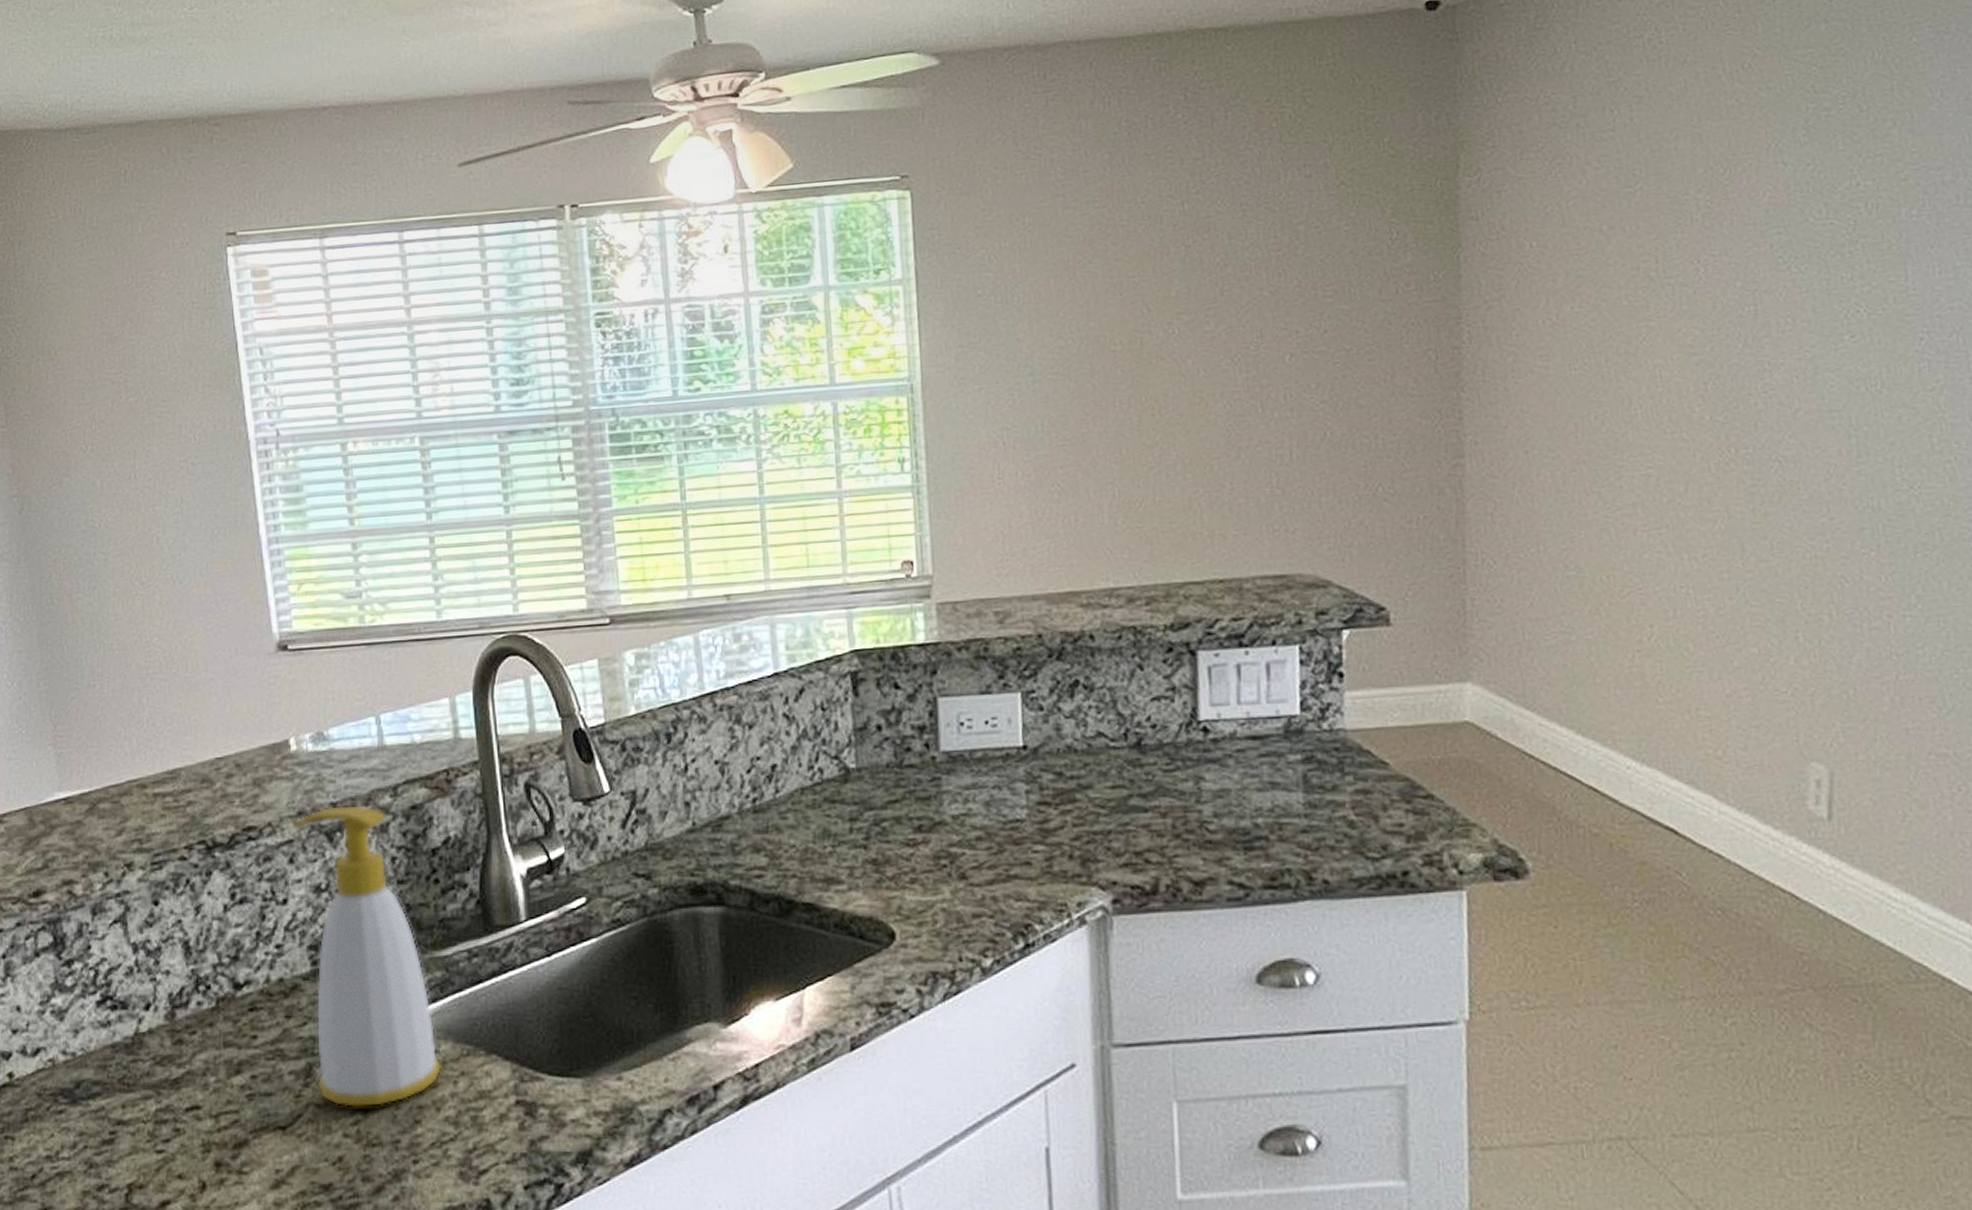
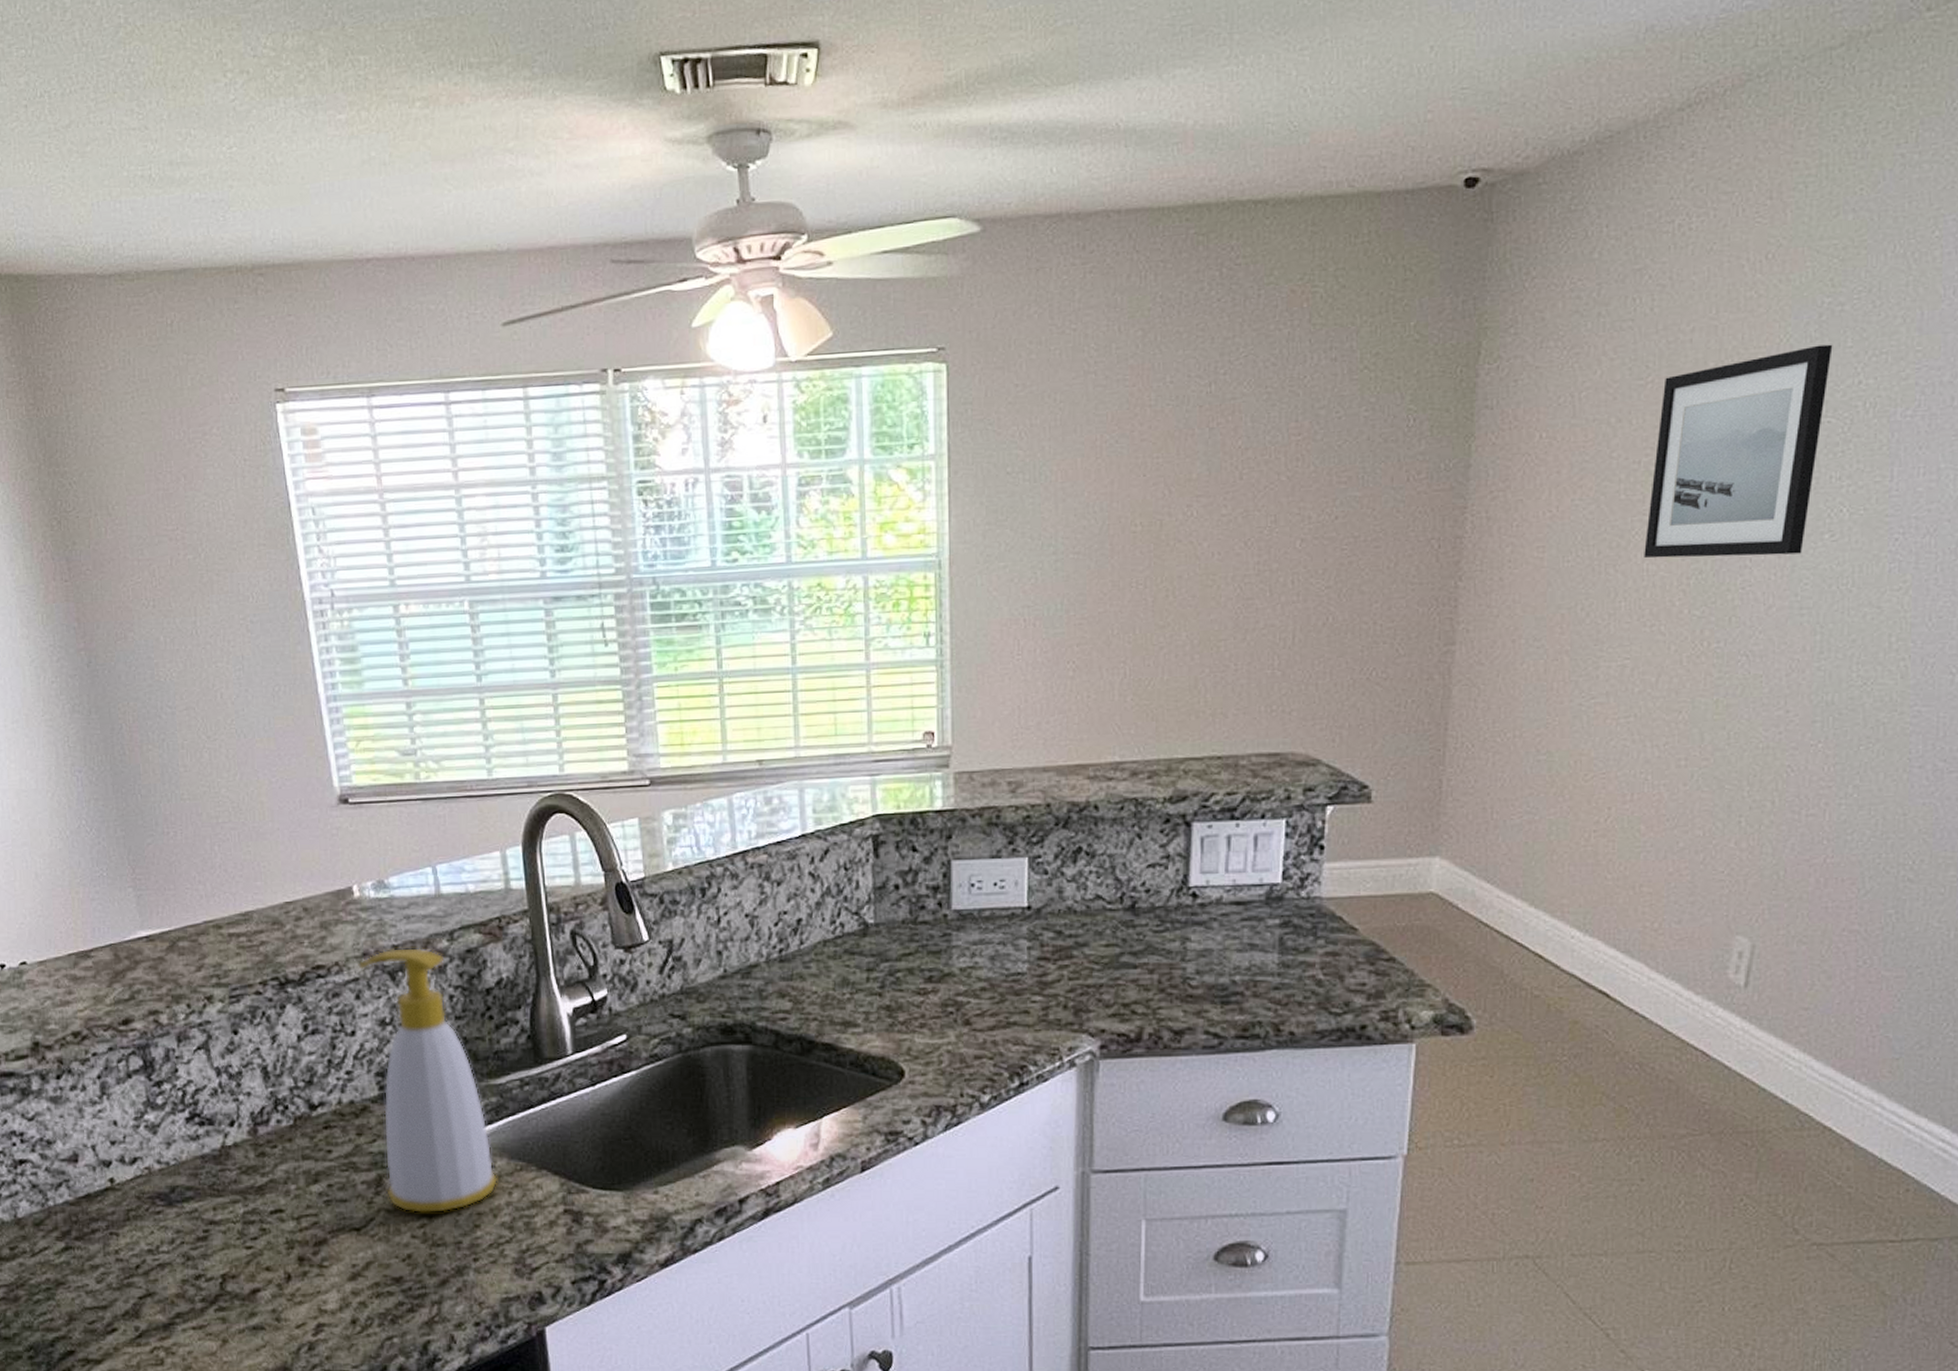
wall art: none [1653,148,1825,365] -> present [1644,344,1833,559]

